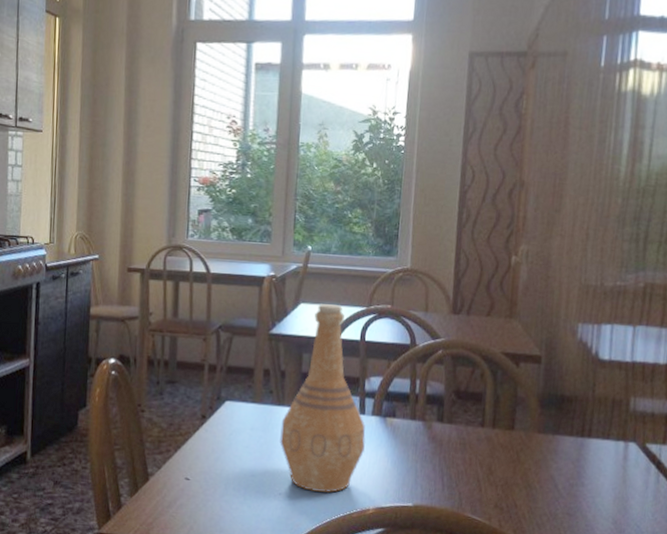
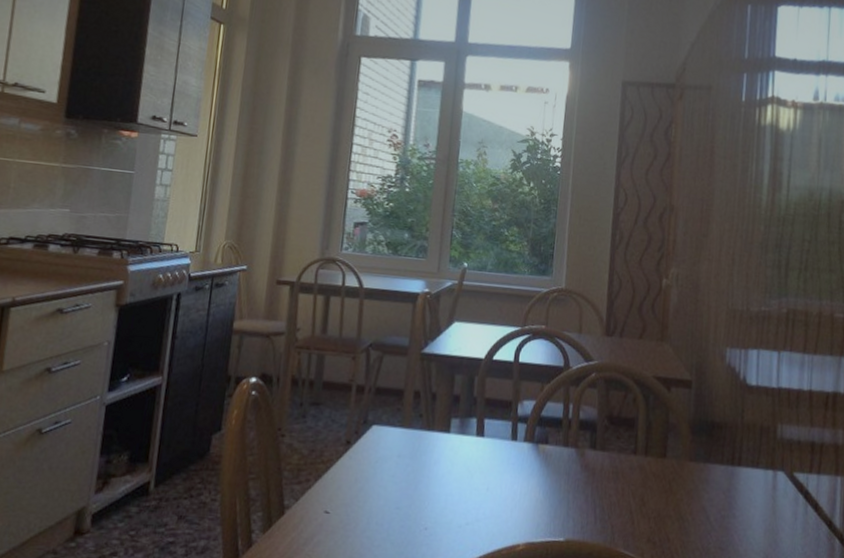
vase: present [280,303,366,494] -> none [428,322,517,528]

